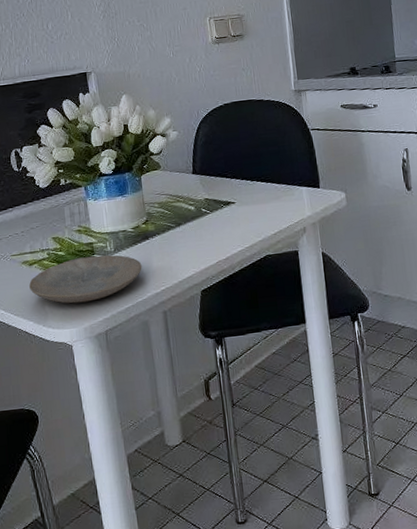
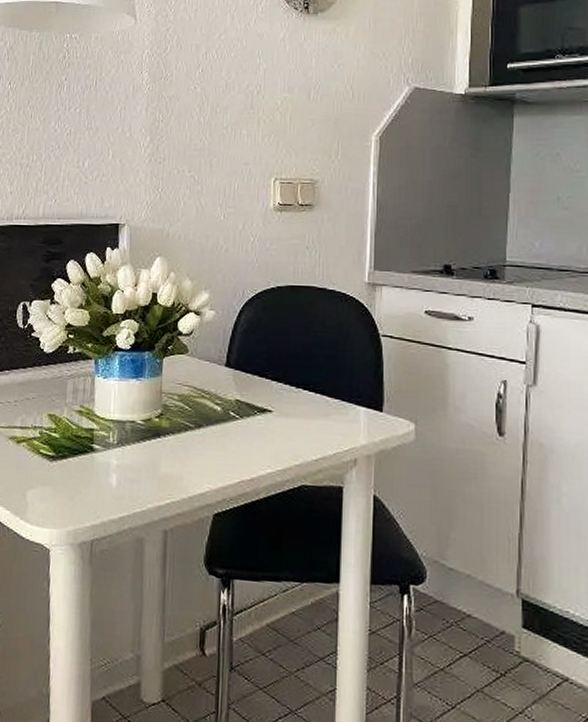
plate: present [29,255,142,304] -> none [12,444,147,500]

